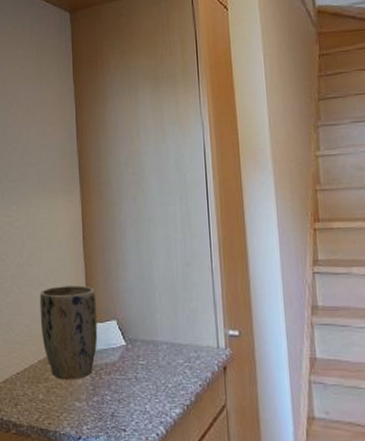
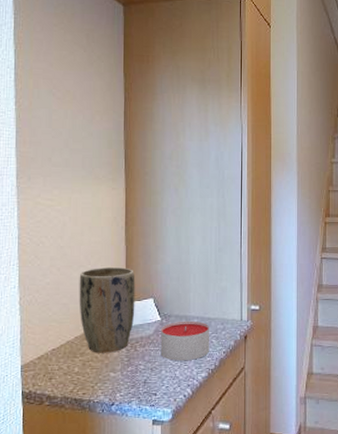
candle: none [126,346,184,394] -> present [160,320,210,362]

